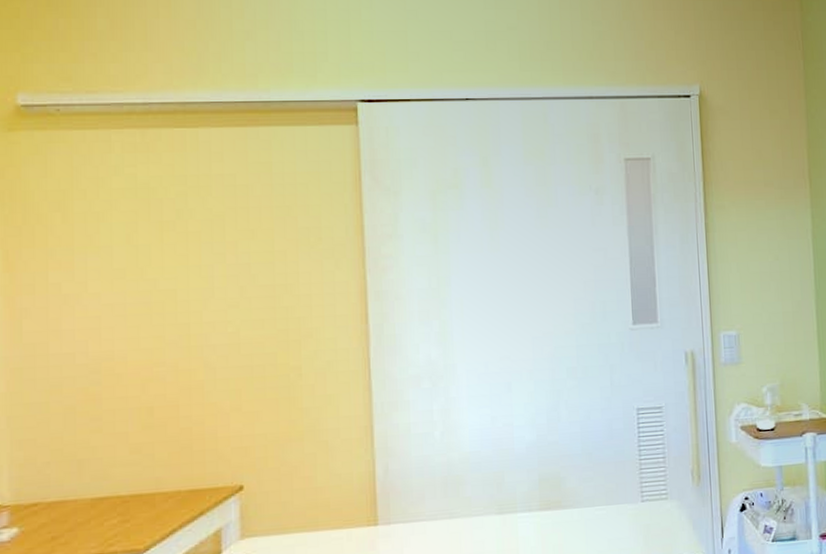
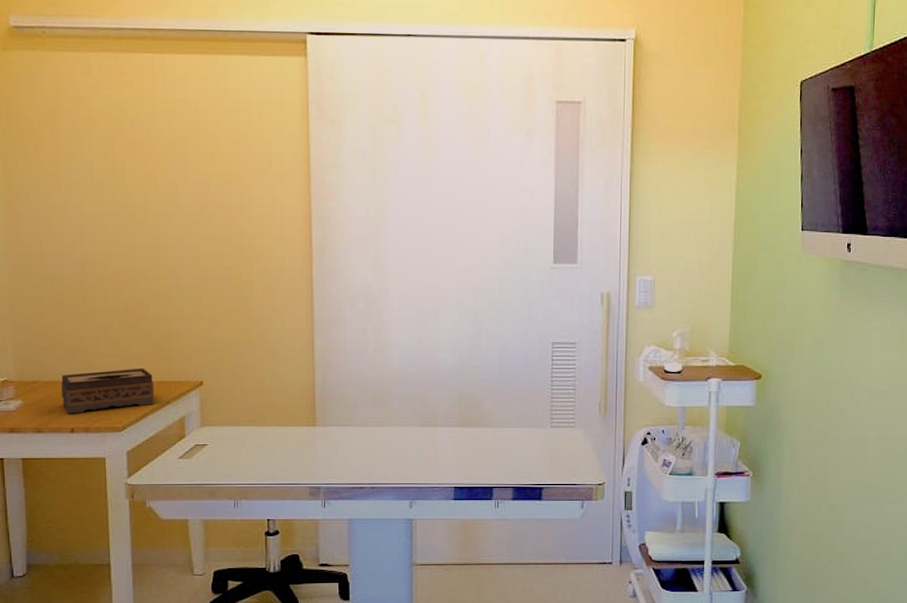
tissue box: none [69,475,185,539] -> present [61,368,155,414]

